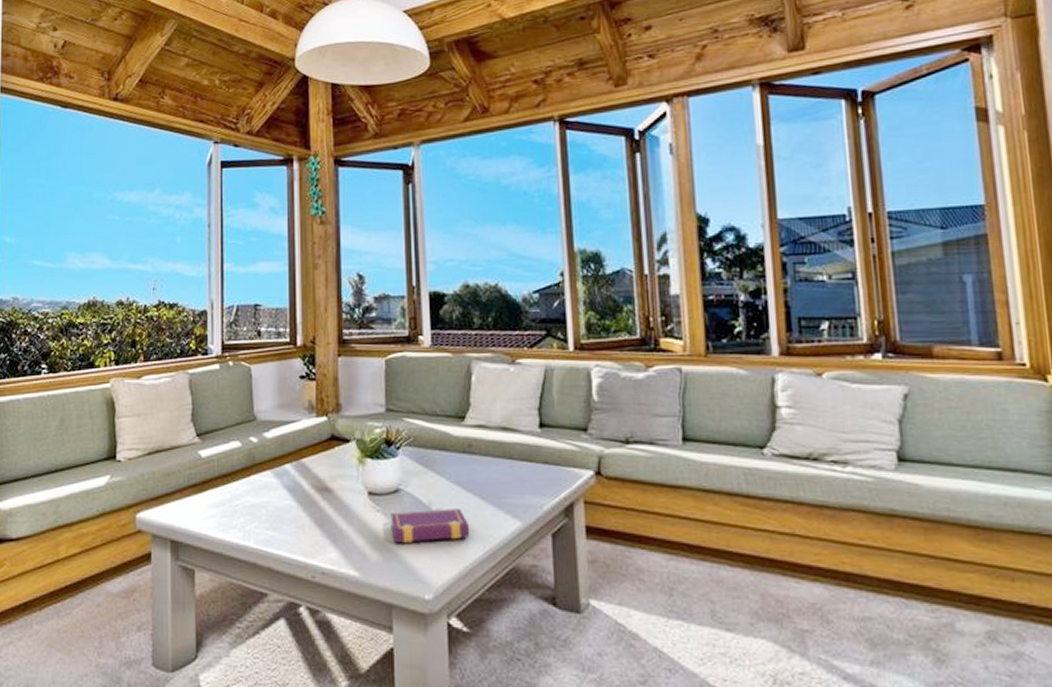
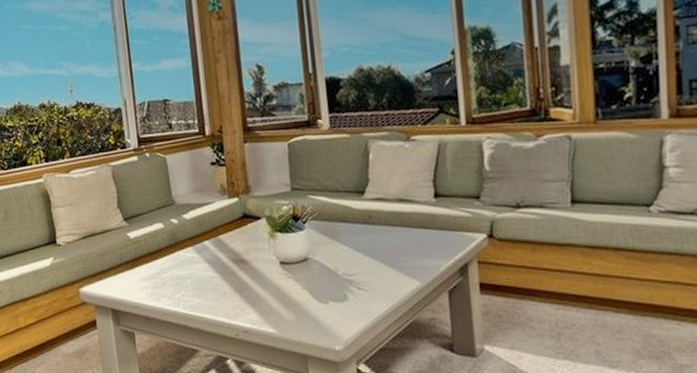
book: present [390,509,470,544] -> none [301,273,374,305]

